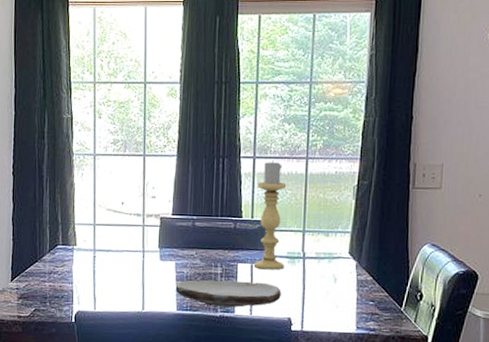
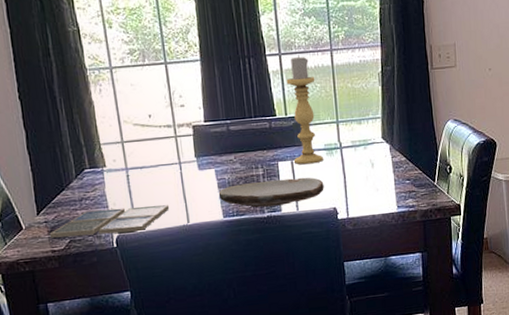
drink coaster: none [18,284,128,311] -> present [49,205,170,238]

